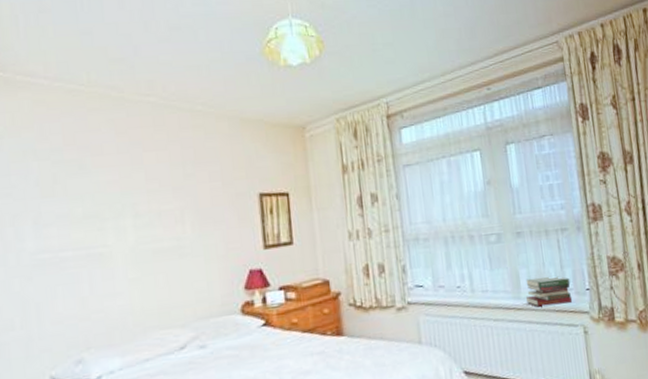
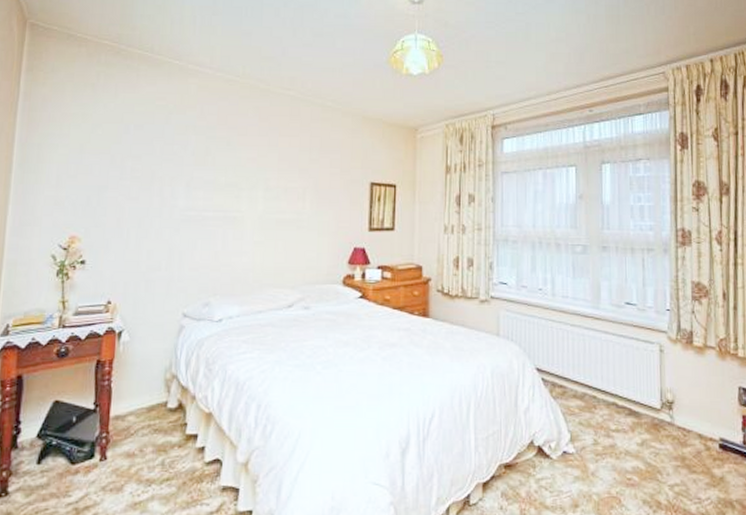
books: present [526,276,573,307] -> none [605,291,652,321]

